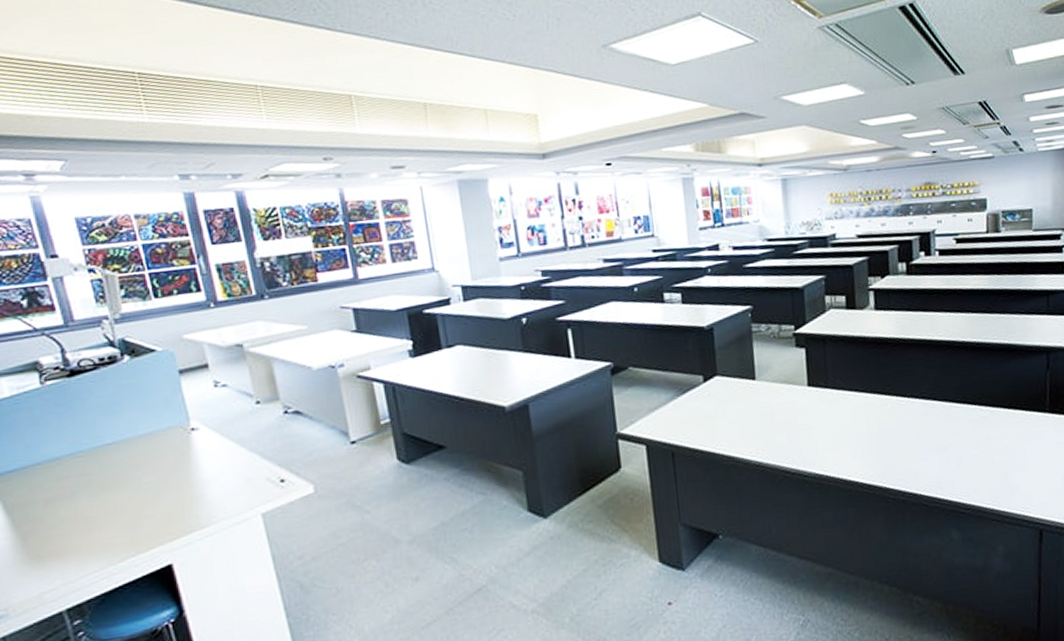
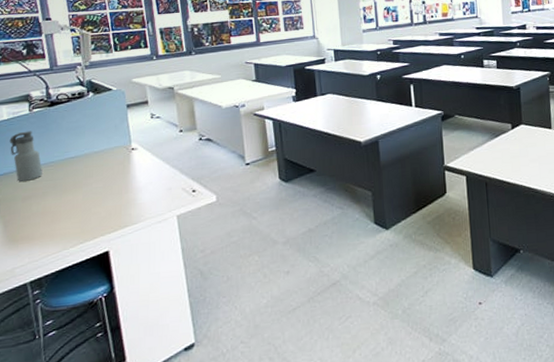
water bottle: none [16,410,68,480] -> present [9,130,42,182]

